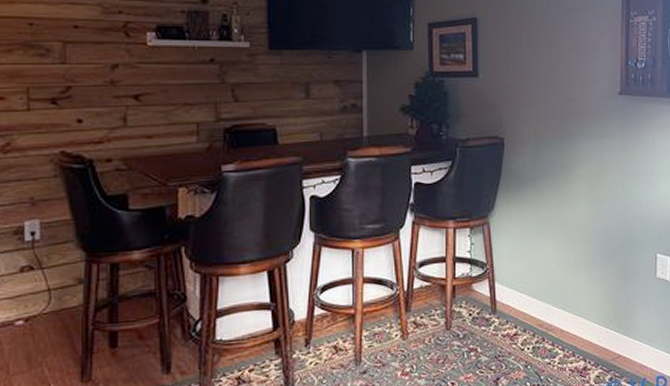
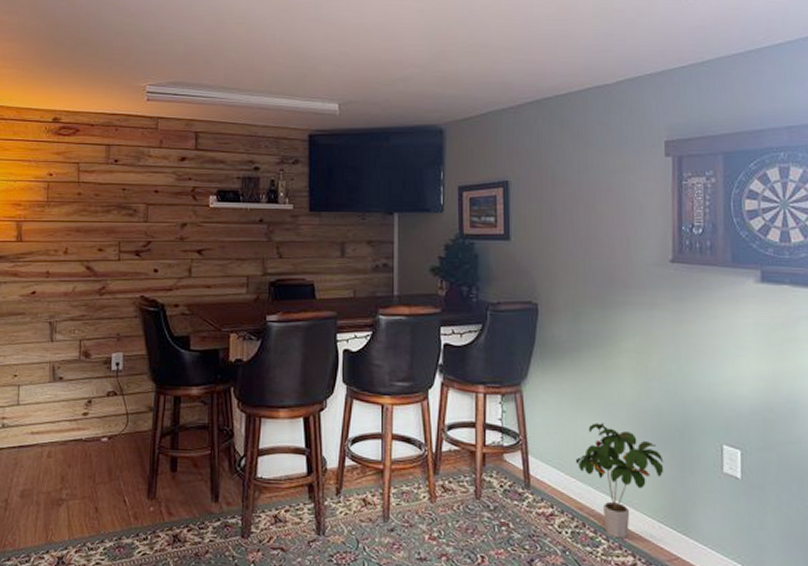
potted plant: none [536,245,610,347] -> present [575,423,664,539]

